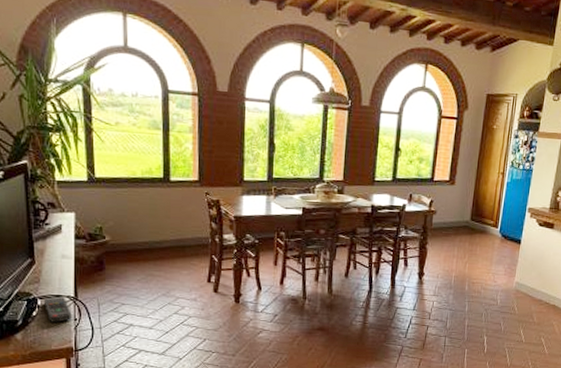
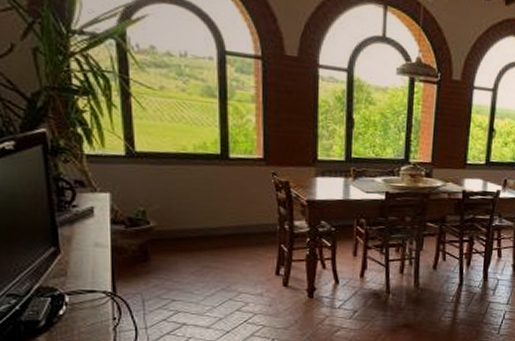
remote control: present [44,296,72,323] -> none [74,292,109,322]

